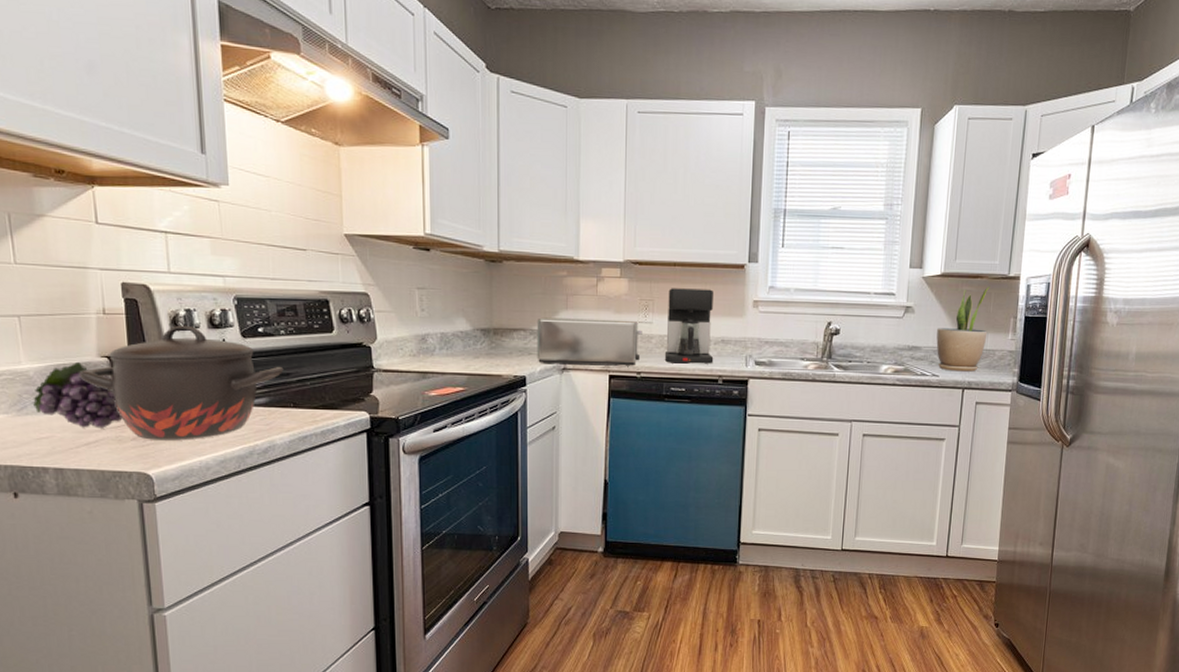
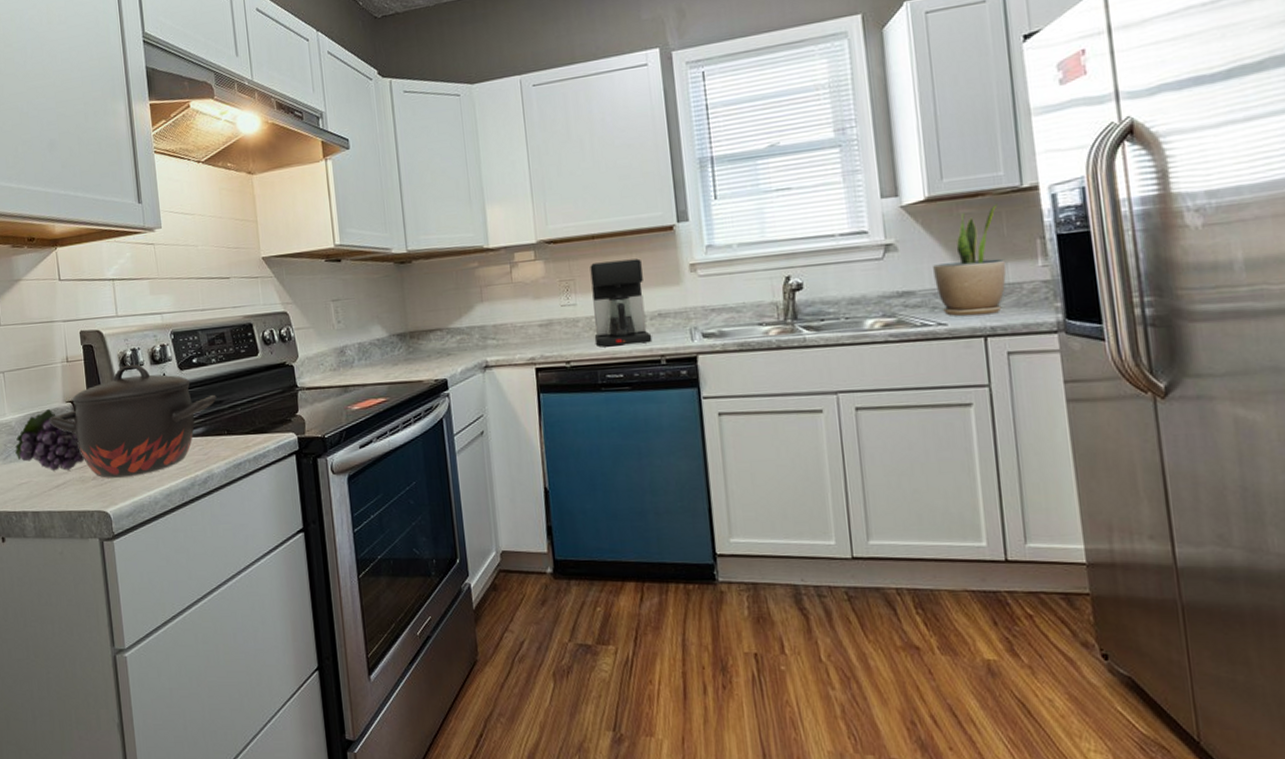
toaster: present [537,317,642,366] -> none [452,304,568,364]

